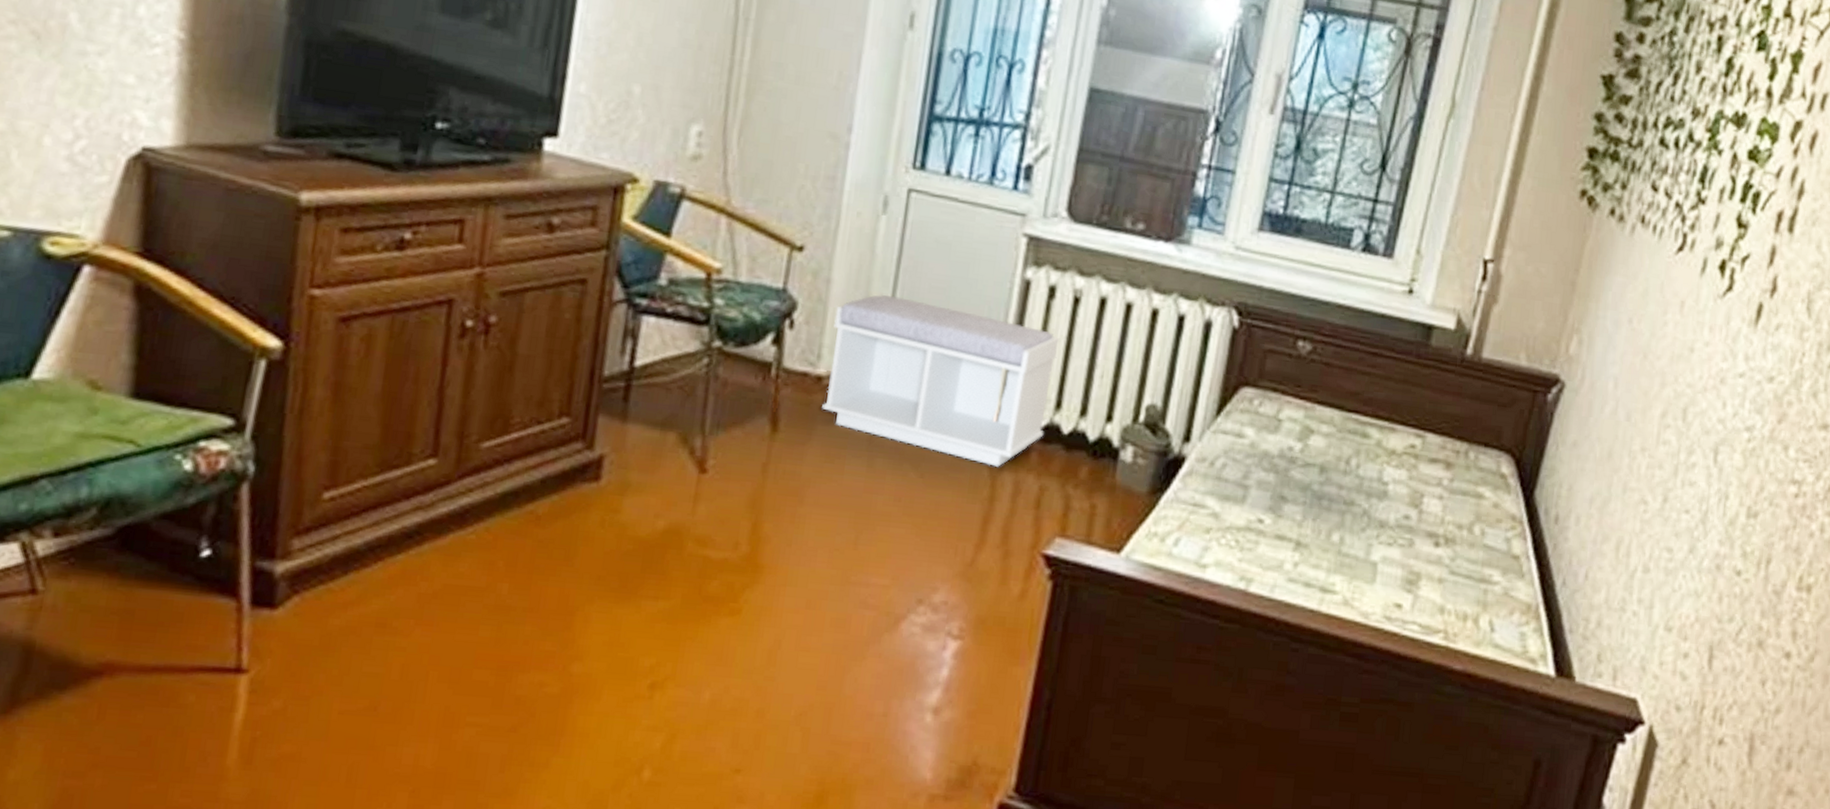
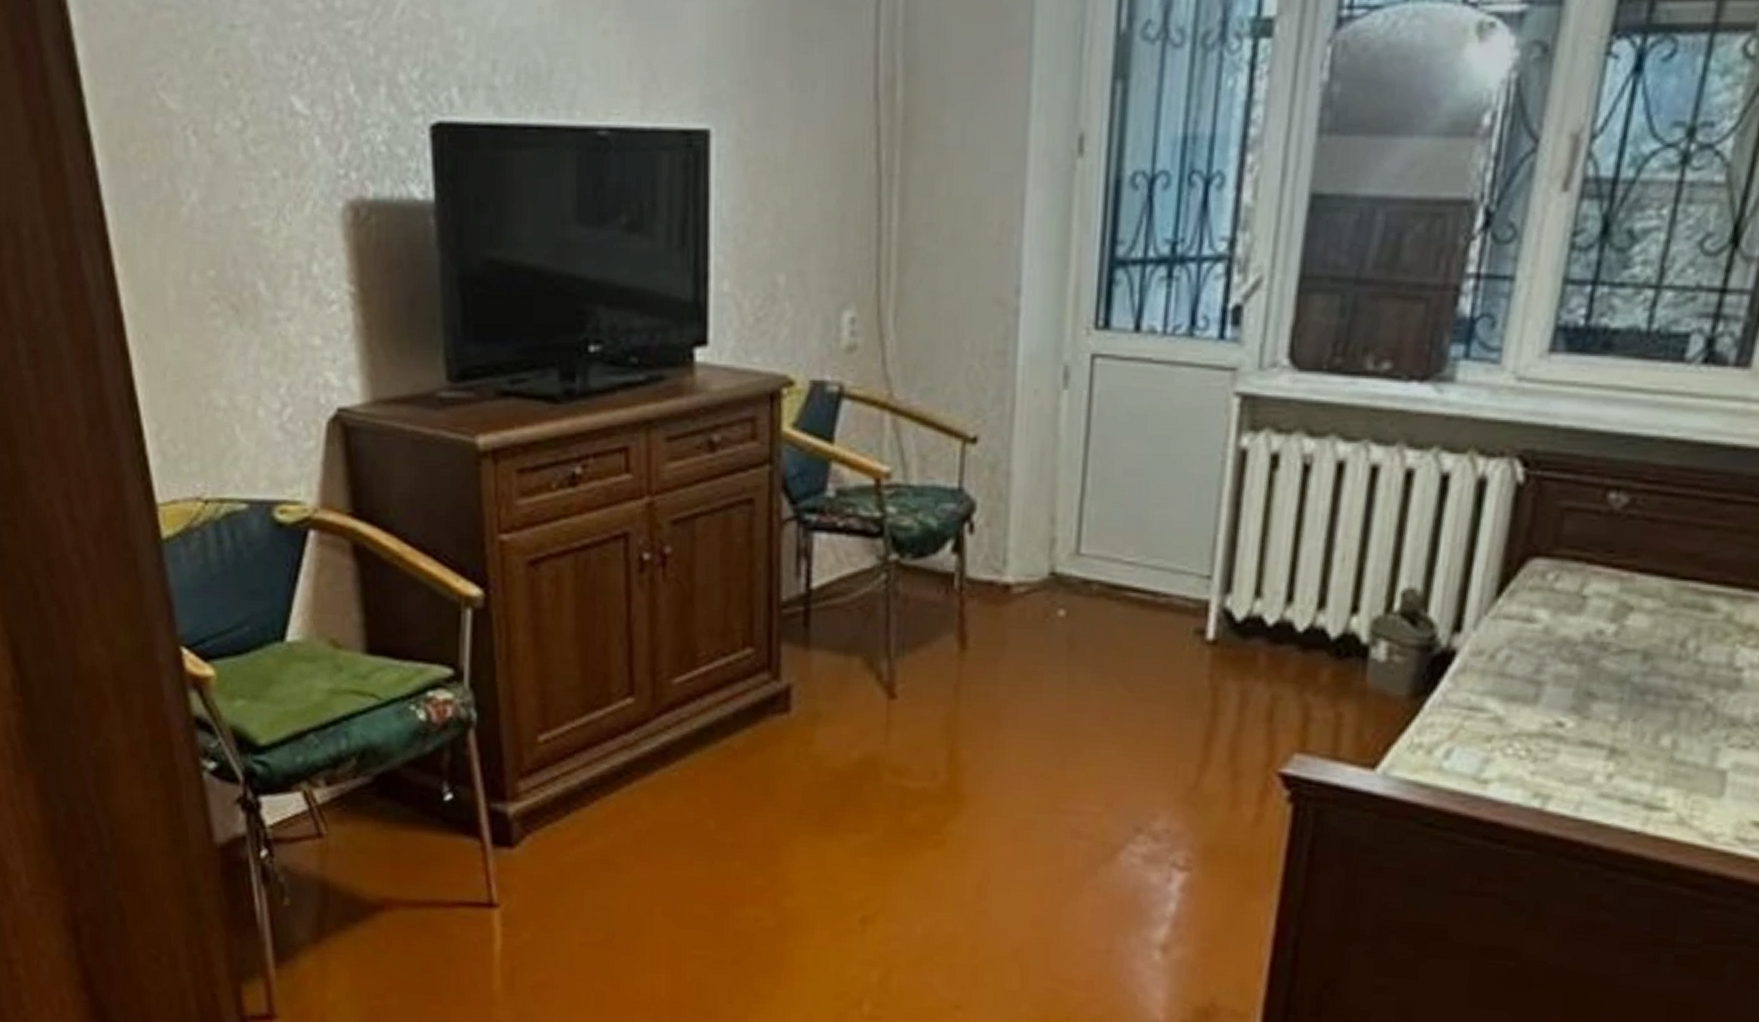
bench: present [822,294,1060,467] -> none [1013,483,1288,675]

